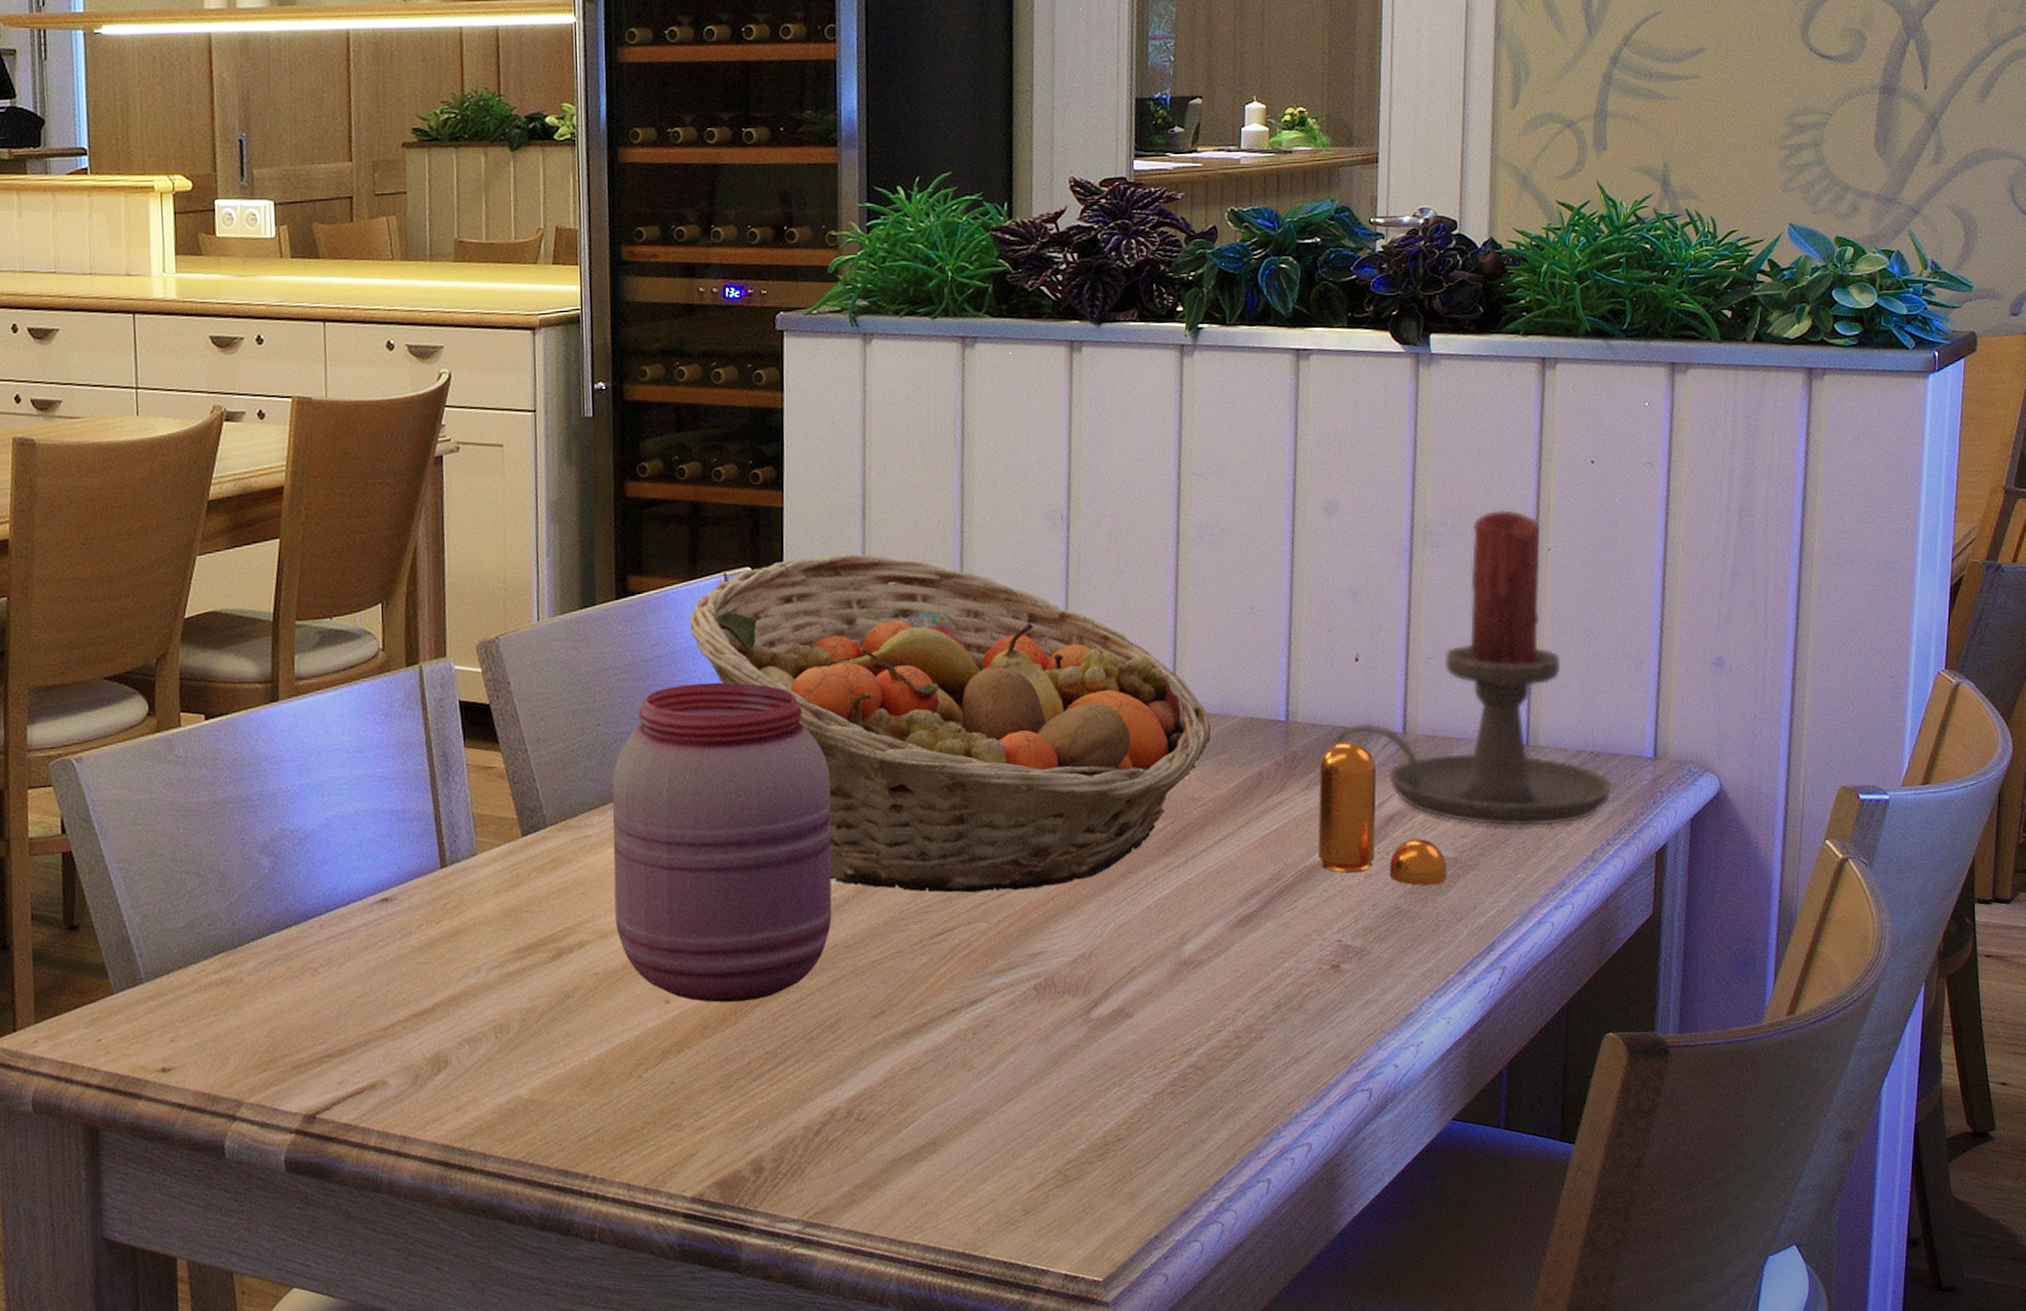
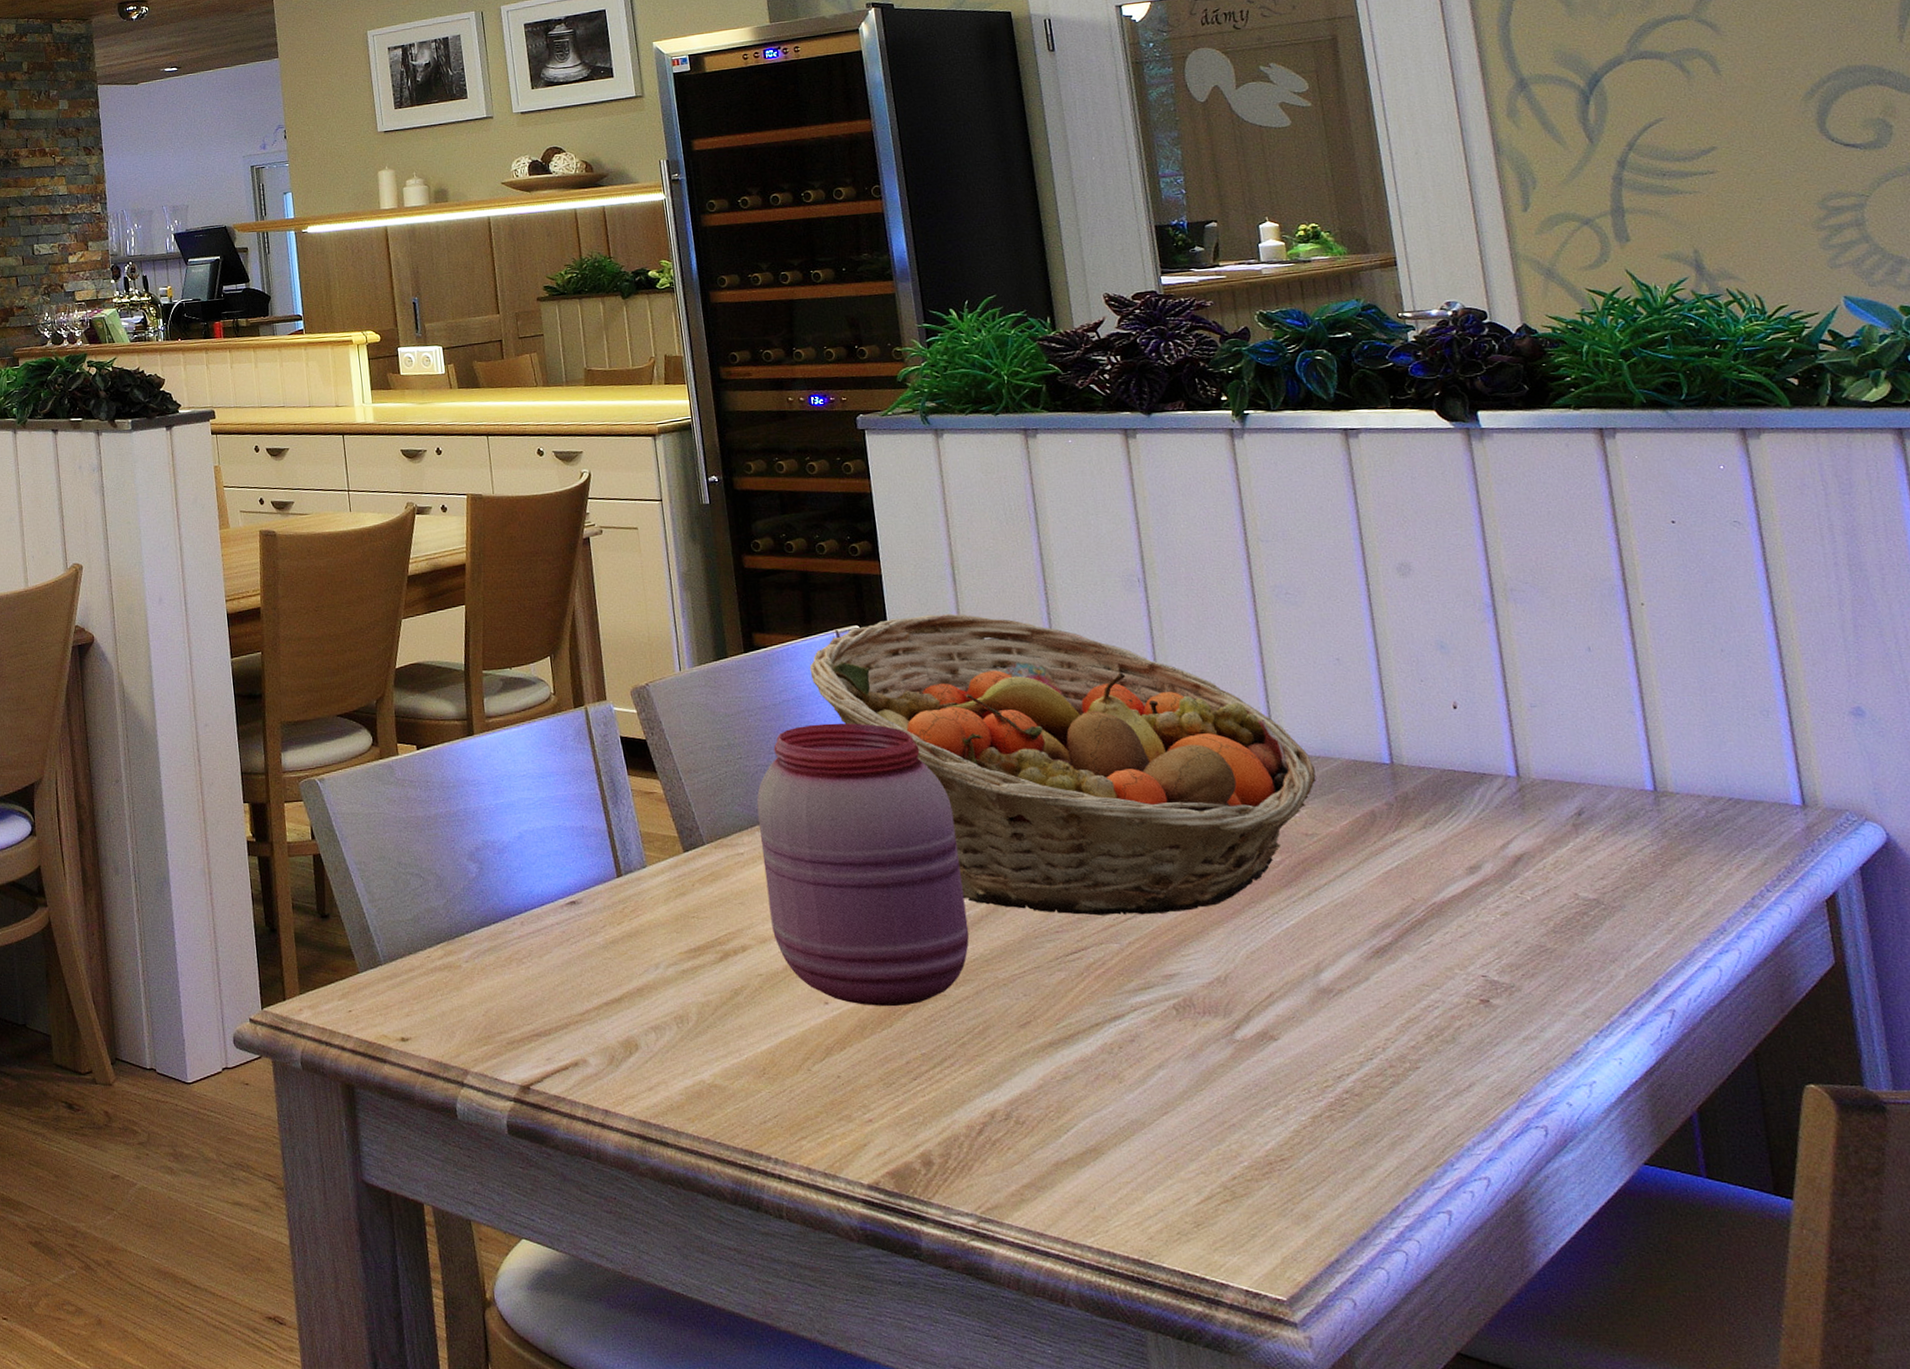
pepper shaker: present [1318,741,1447,886] -> none [1433,784,1592,926]
candle holder: present [1333,509,1613,827] -> none [1443,567,1762,871]

